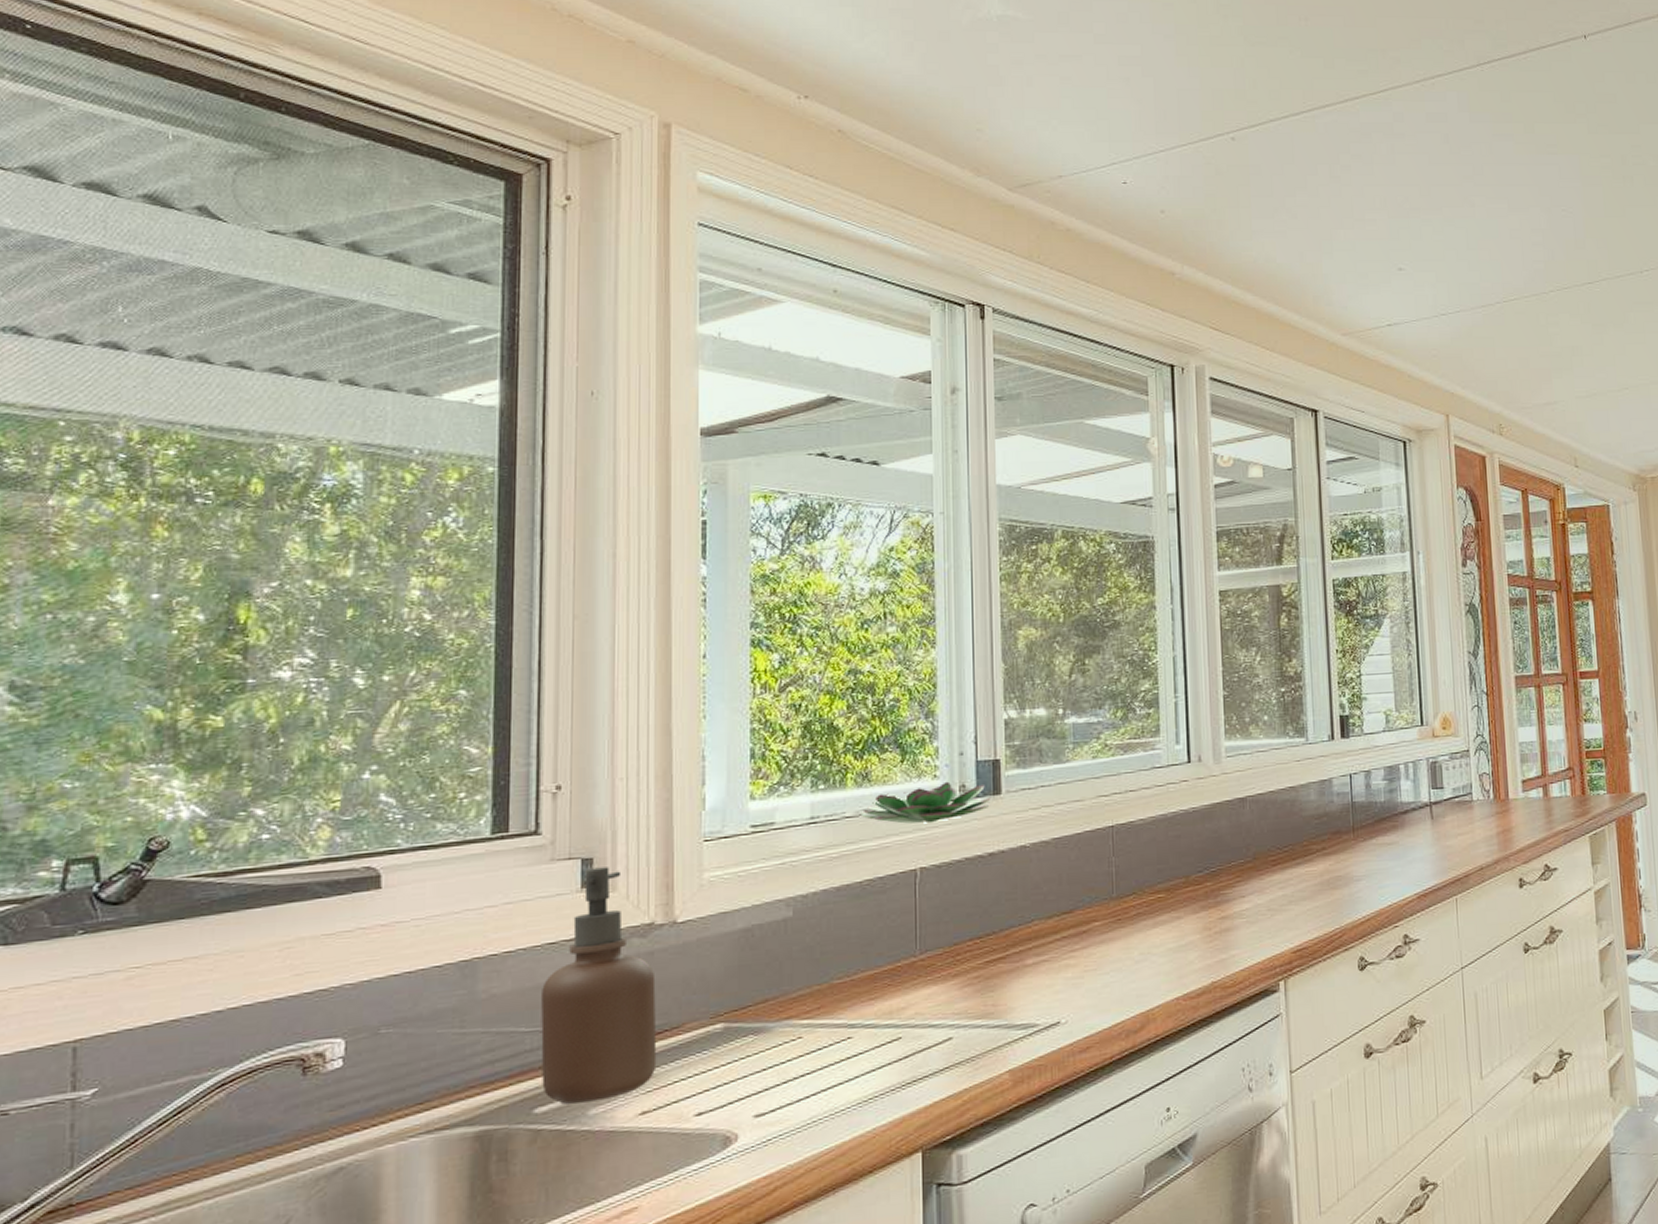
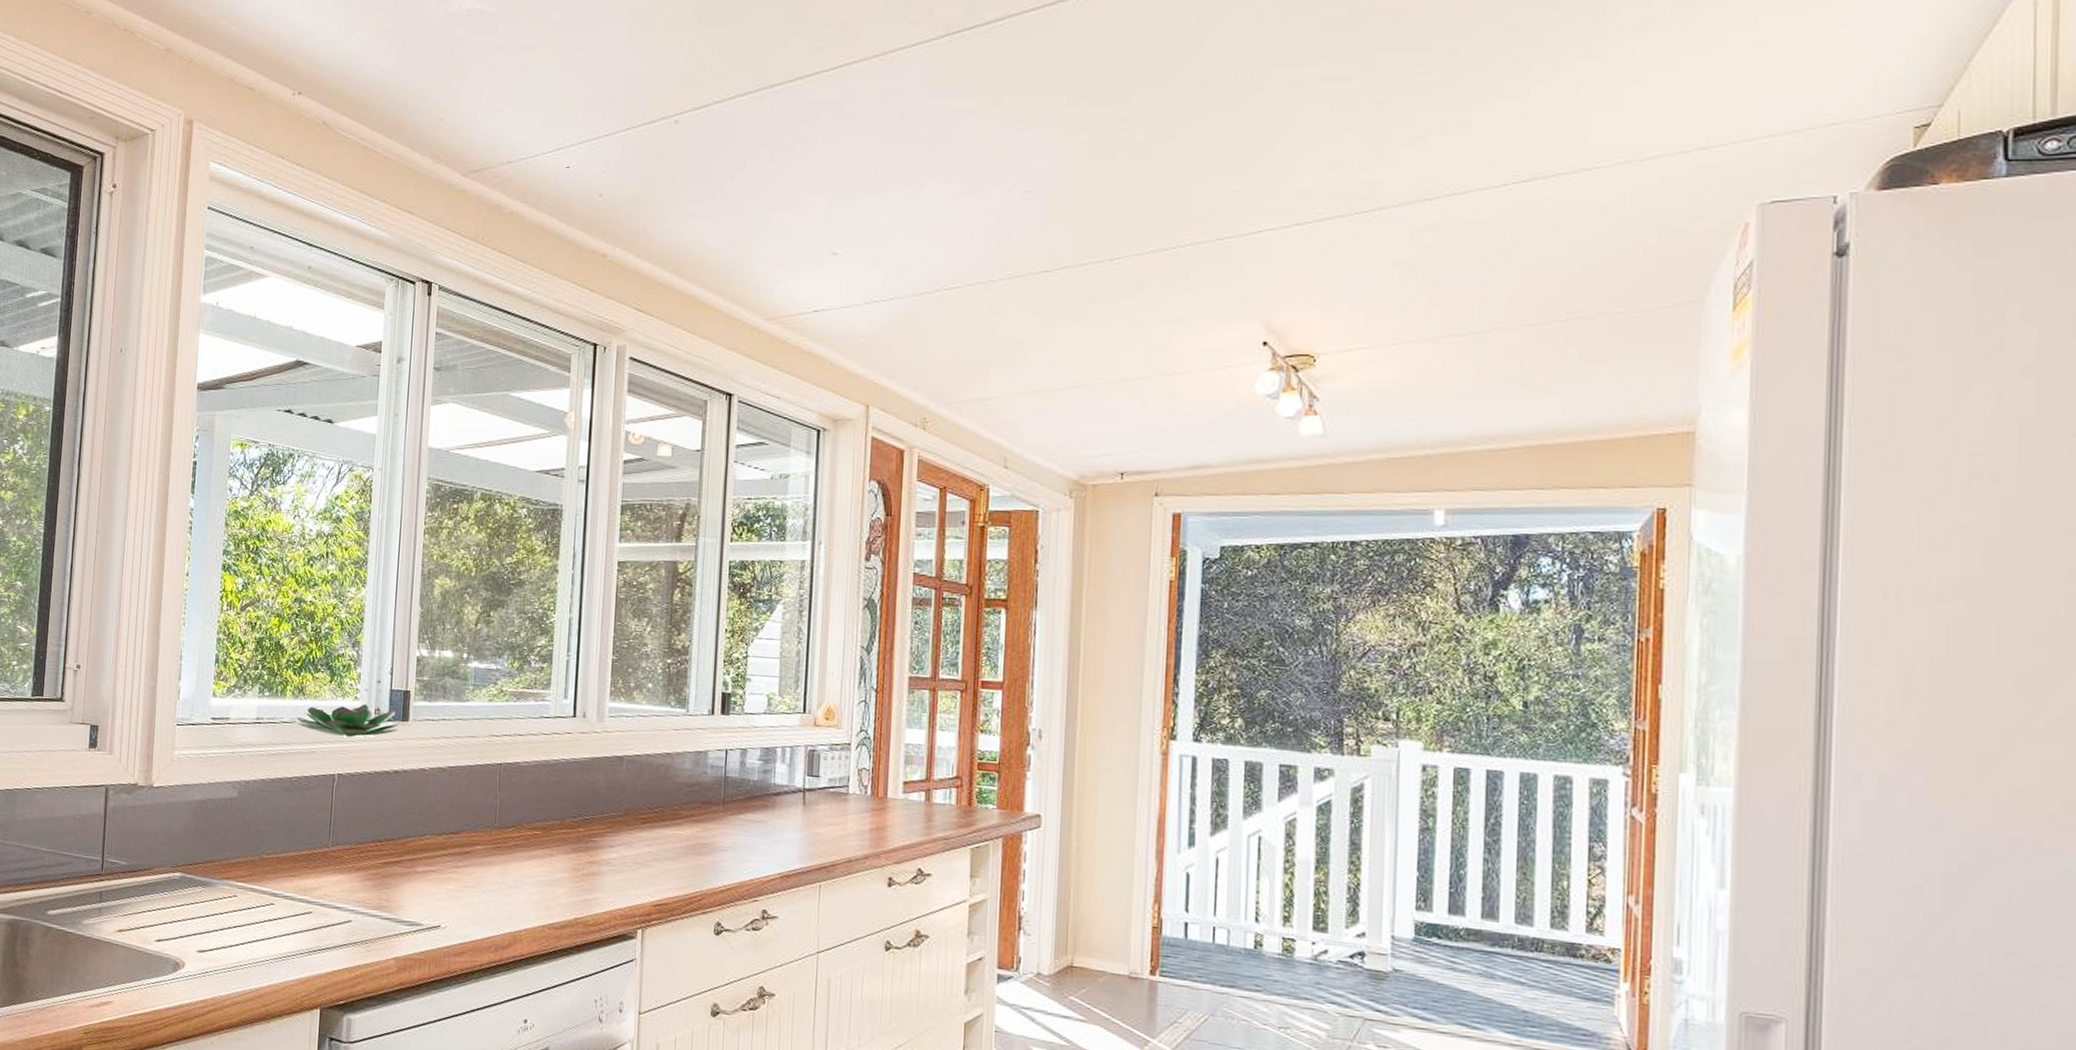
soap dispenser: present [541,867,657,1104] -> none [53,733,135,915]

